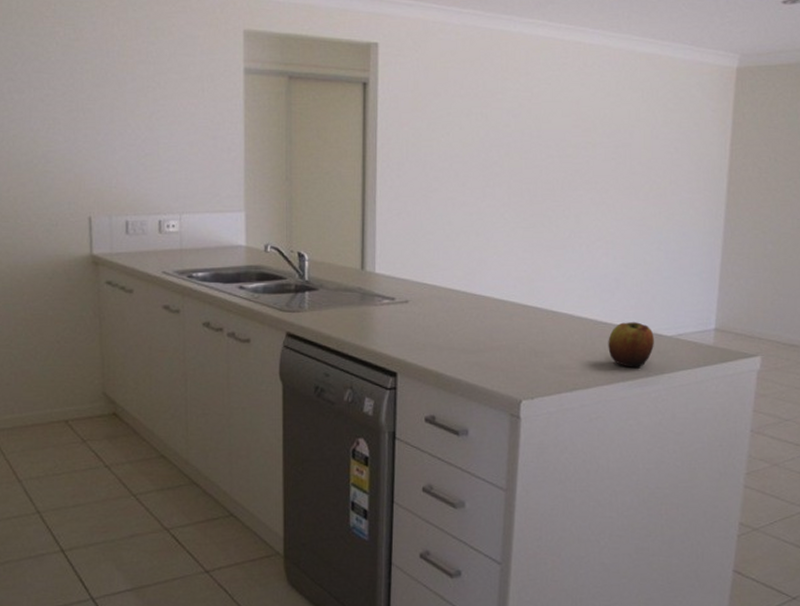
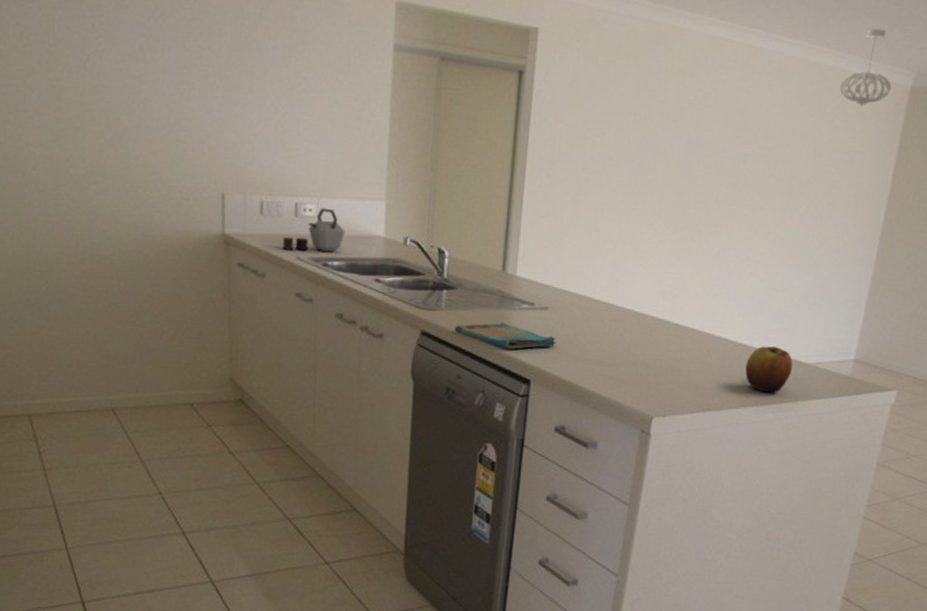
kettle: none [149,223,208,265] -> present [283,207,345,252]
dish towel: none [319,318,419,344] -> present [454,322,556,349]
pendant light: none [669,18,718,89] -> present [840,28,892,106]

